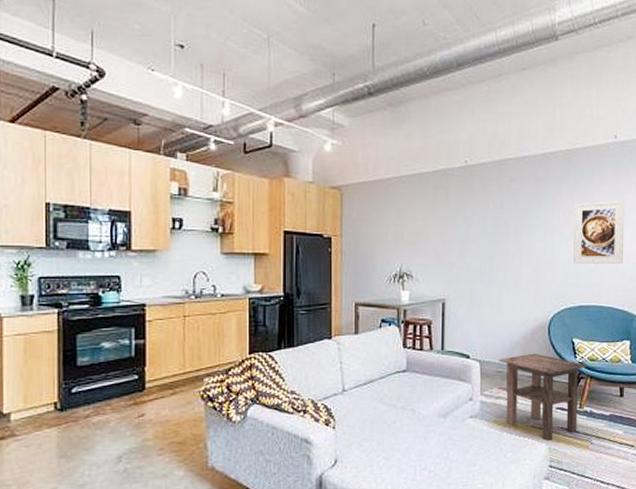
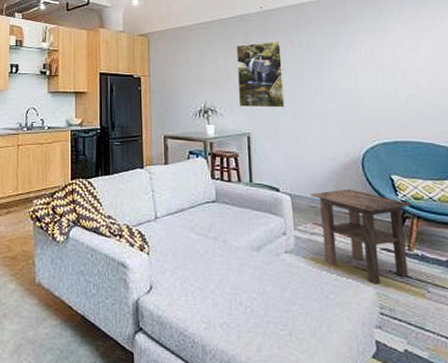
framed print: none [436,199,484,272] -> present [236,40,286,108]
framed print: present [574,201,625,264] -> none [376,37,439,99]

